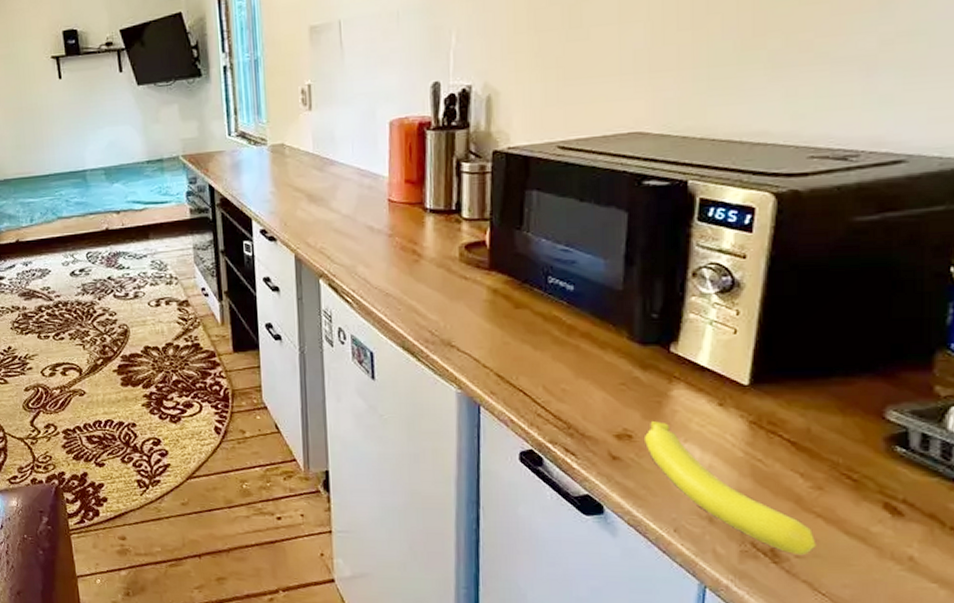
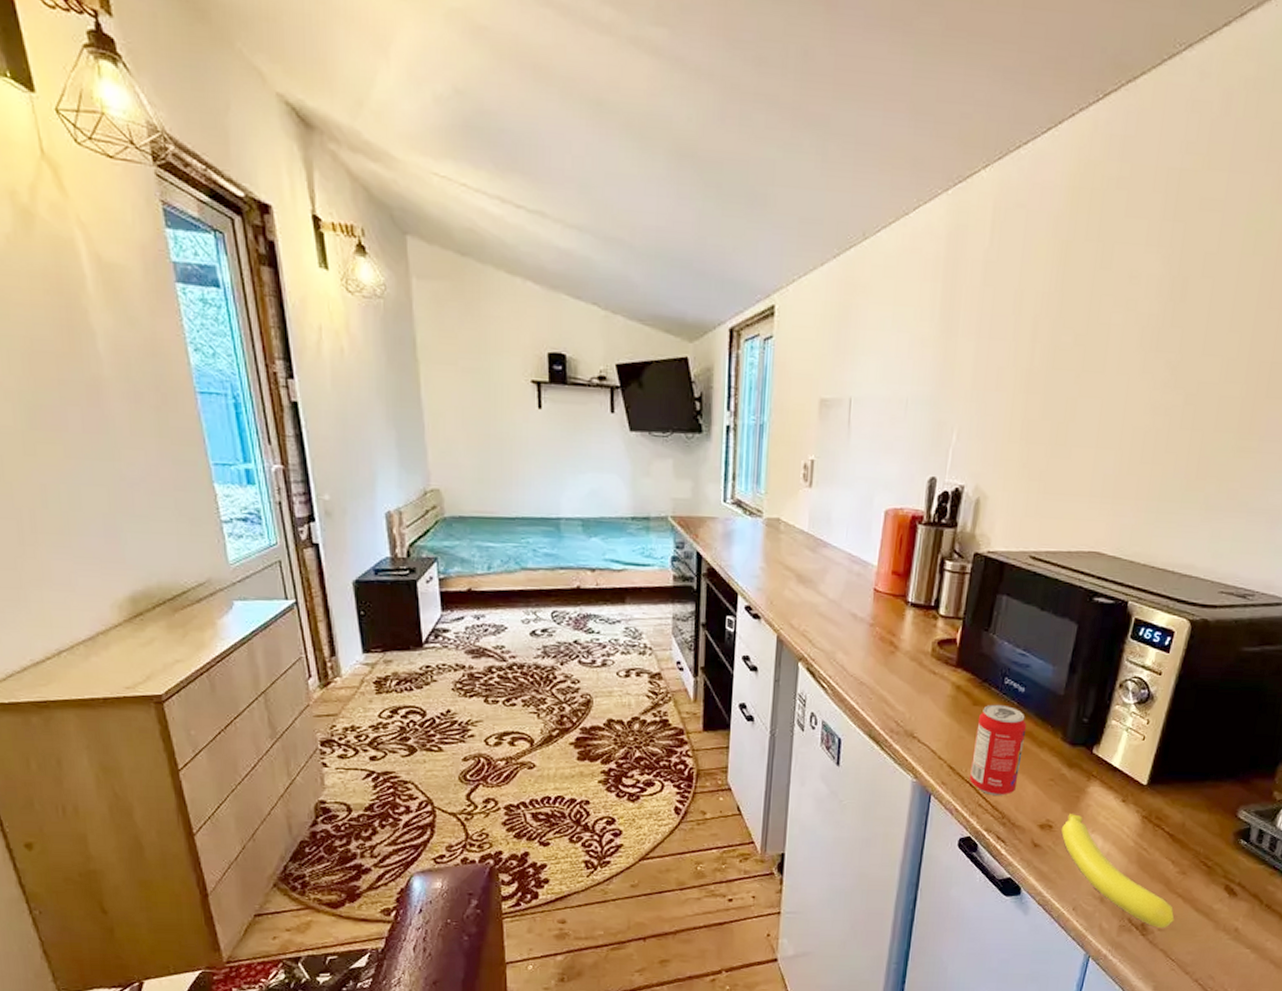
beverage can: none [522,305,583,404] -> present [970,704,1027,796]

